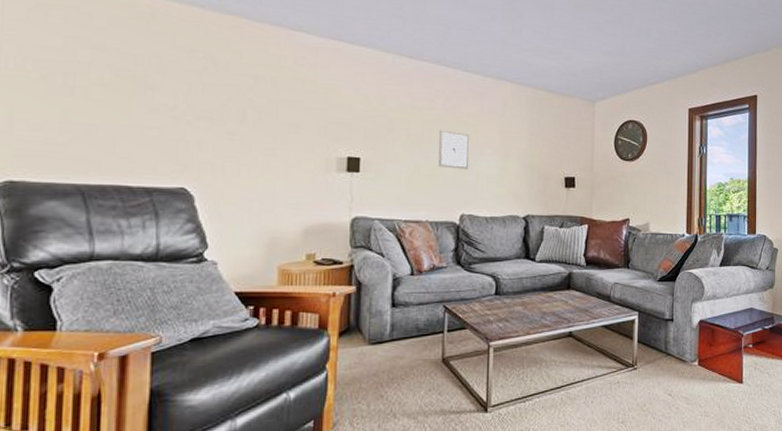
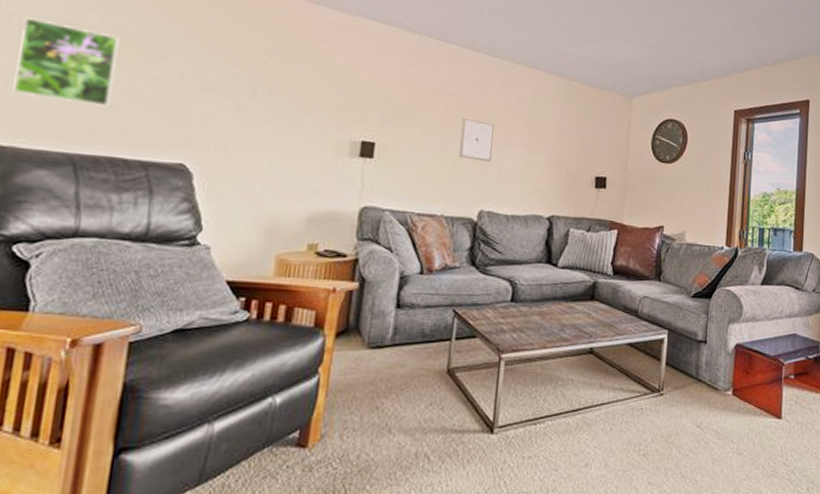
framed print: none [17,58,112,139] -> present [12,17,120,107]

